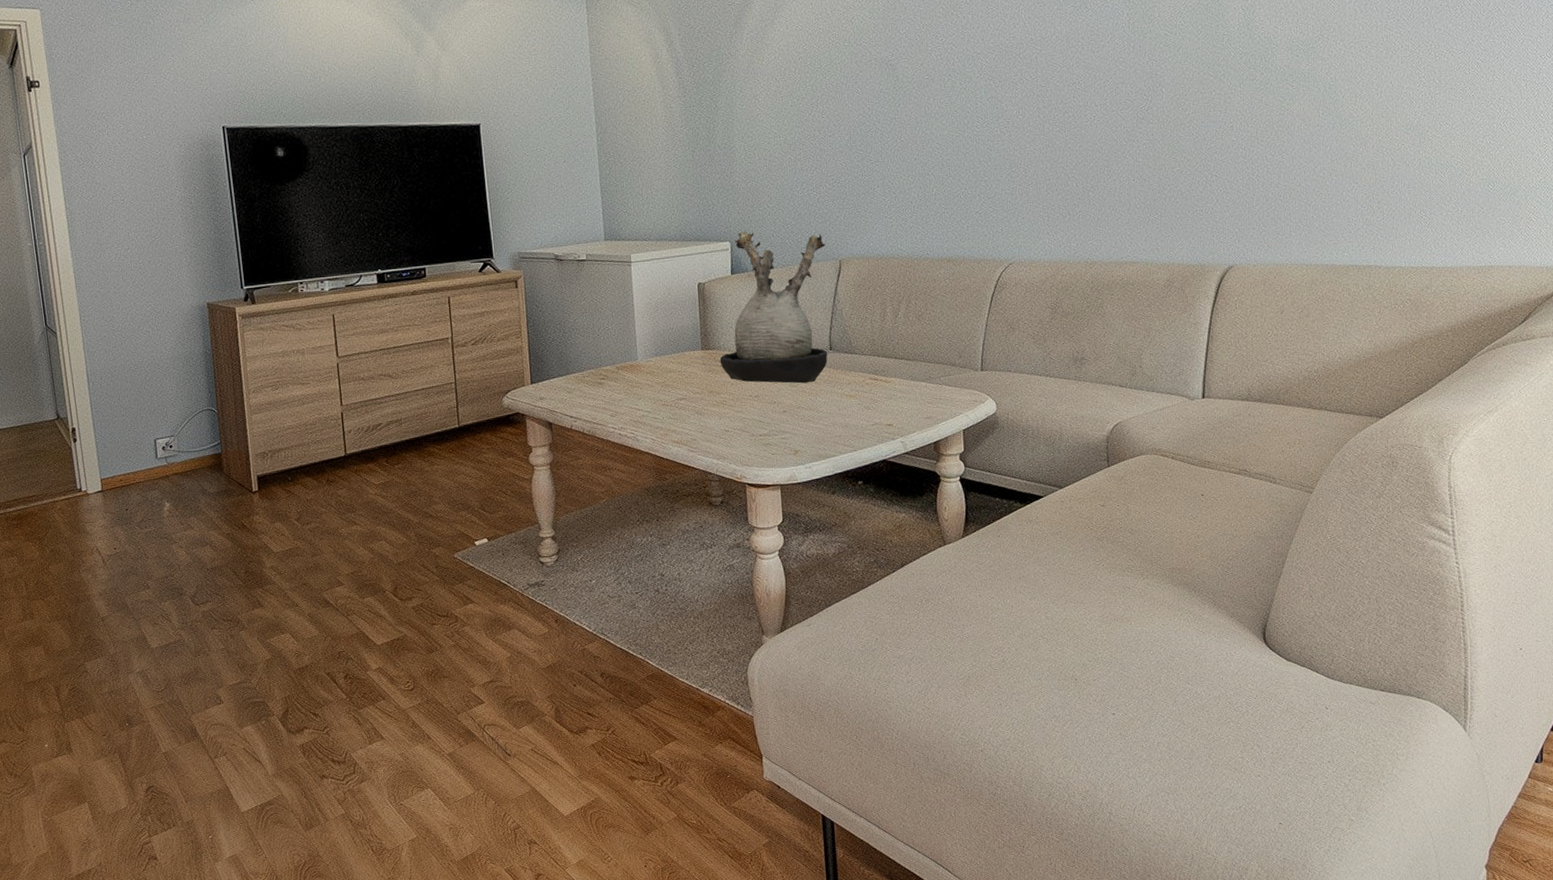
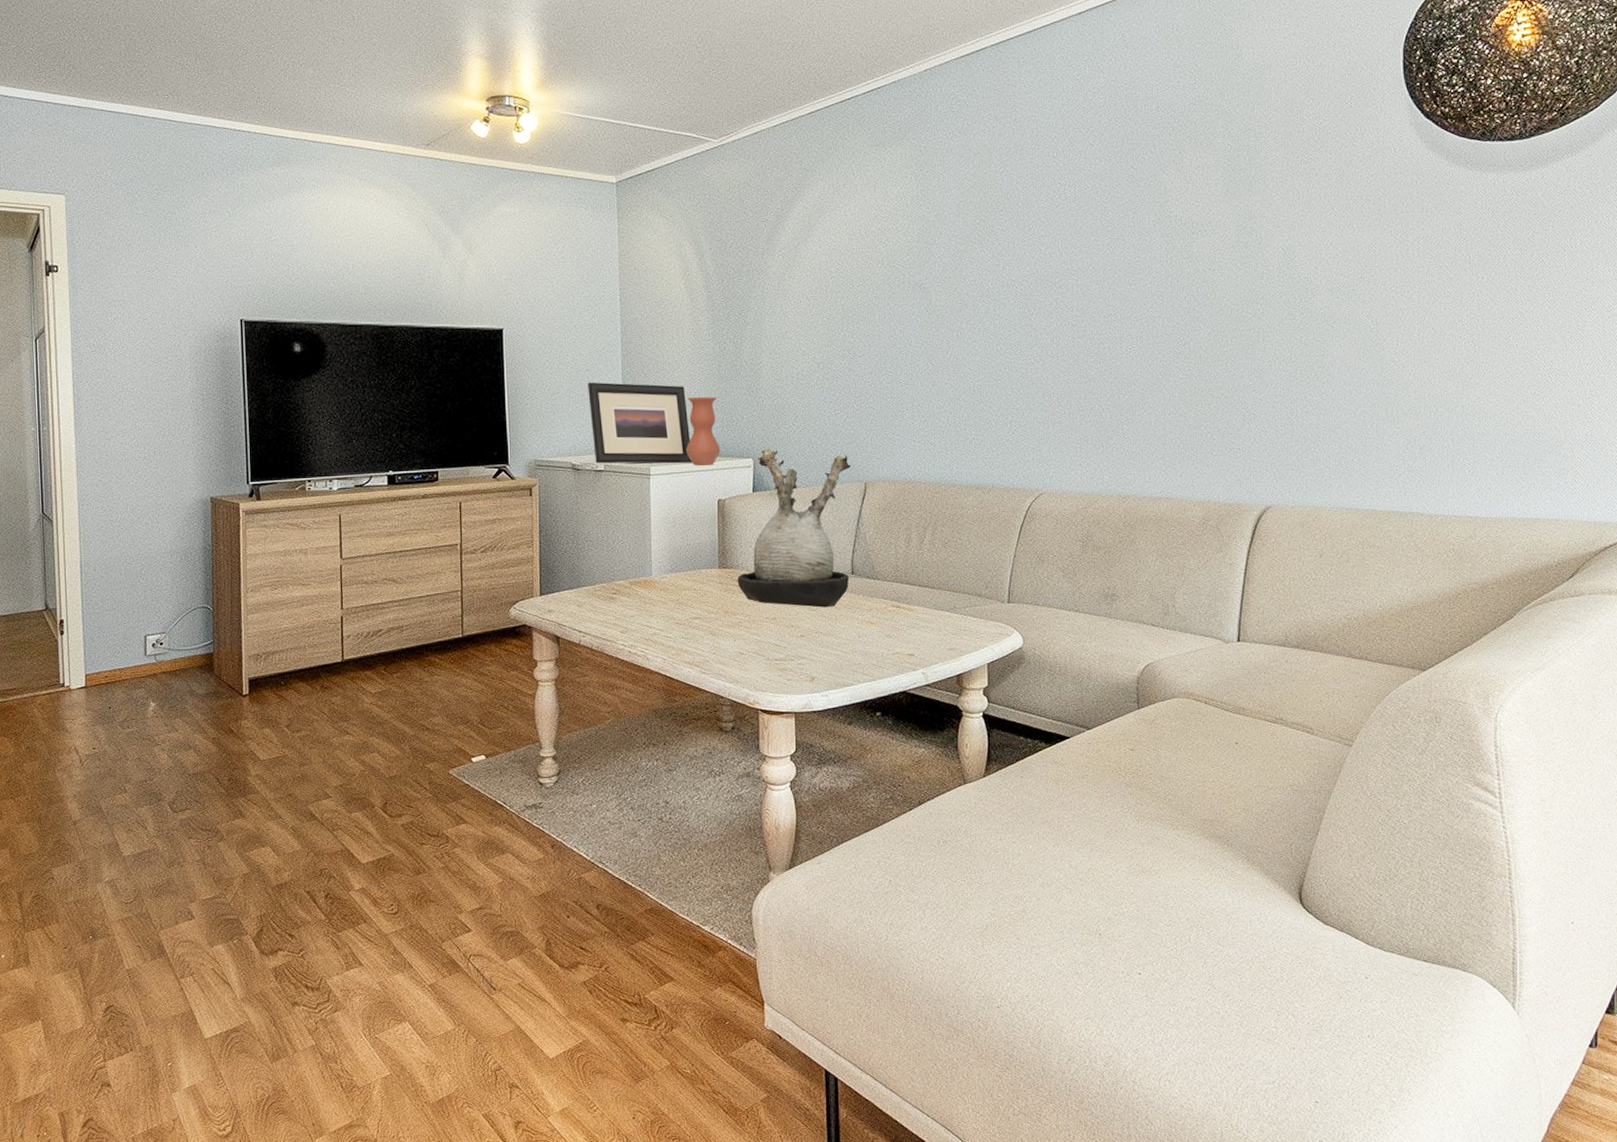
picture frame: none [566,173,672,254] -> present [588,382,693,464]
vase: none [664,182,699,252] -> present [686,396,721,467]

